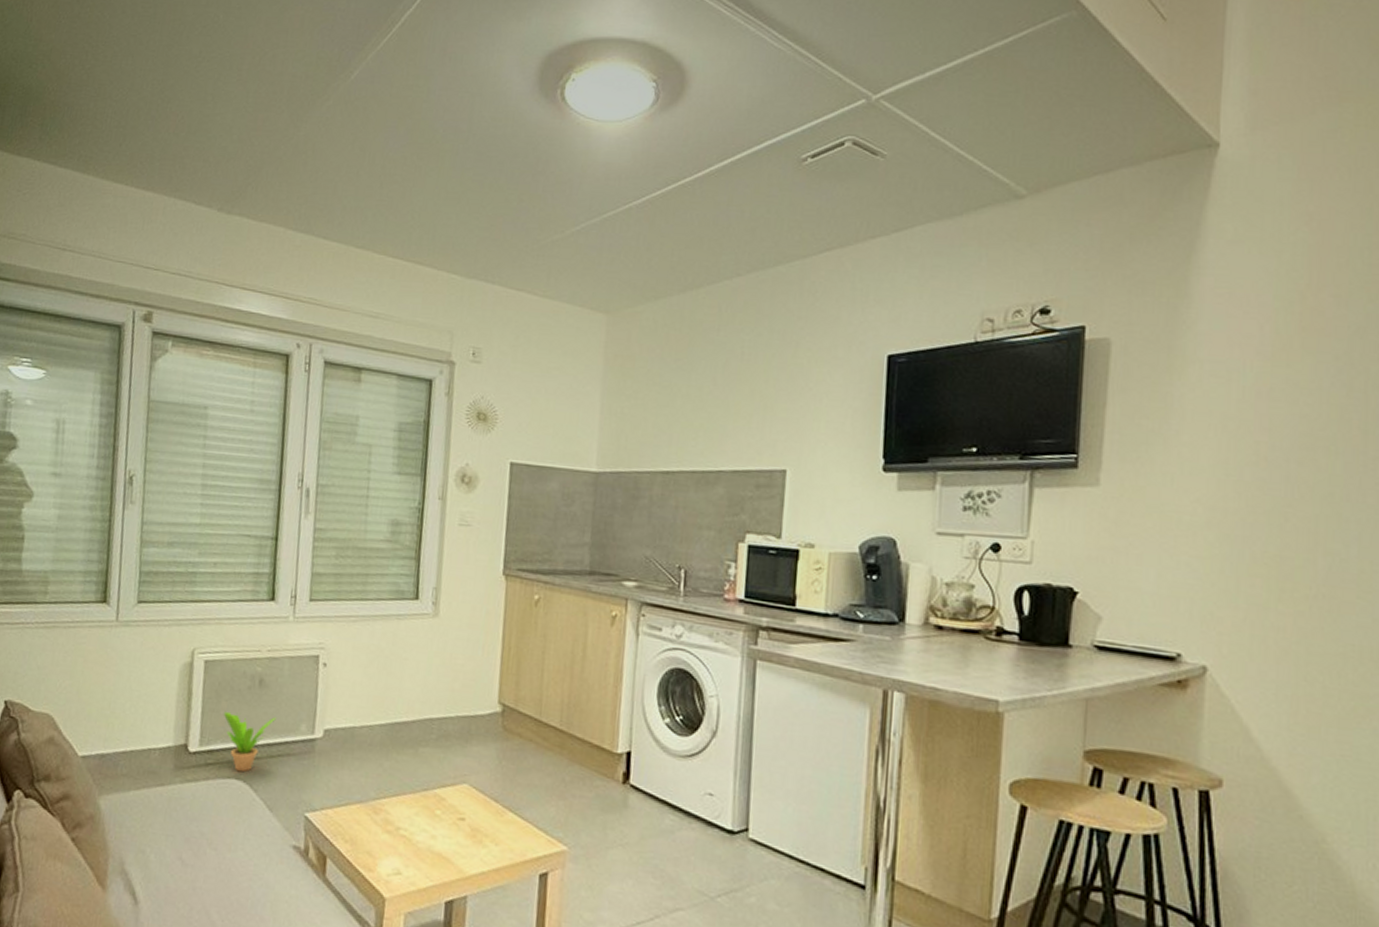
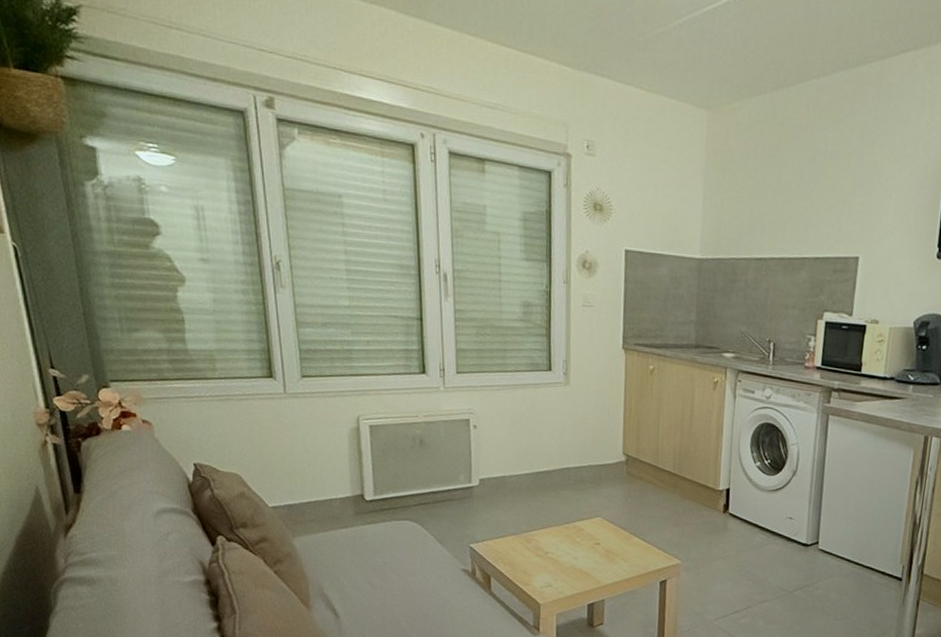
potted plant: present [223,711,276,773] -> none [391,466,438,515]

